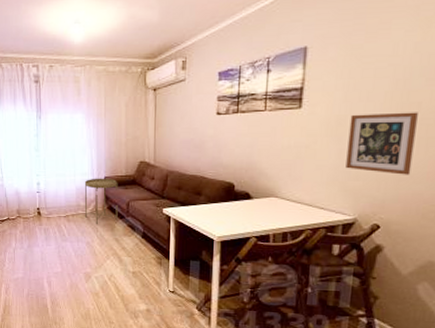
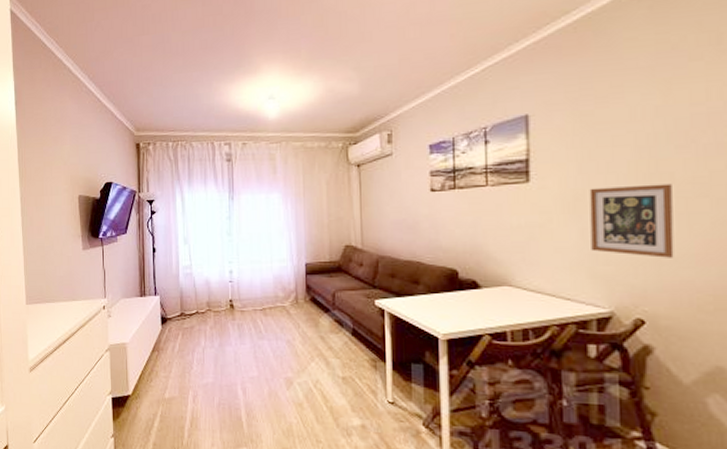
side table: present [84,178,118,224] -> none [282,264,322,319]

